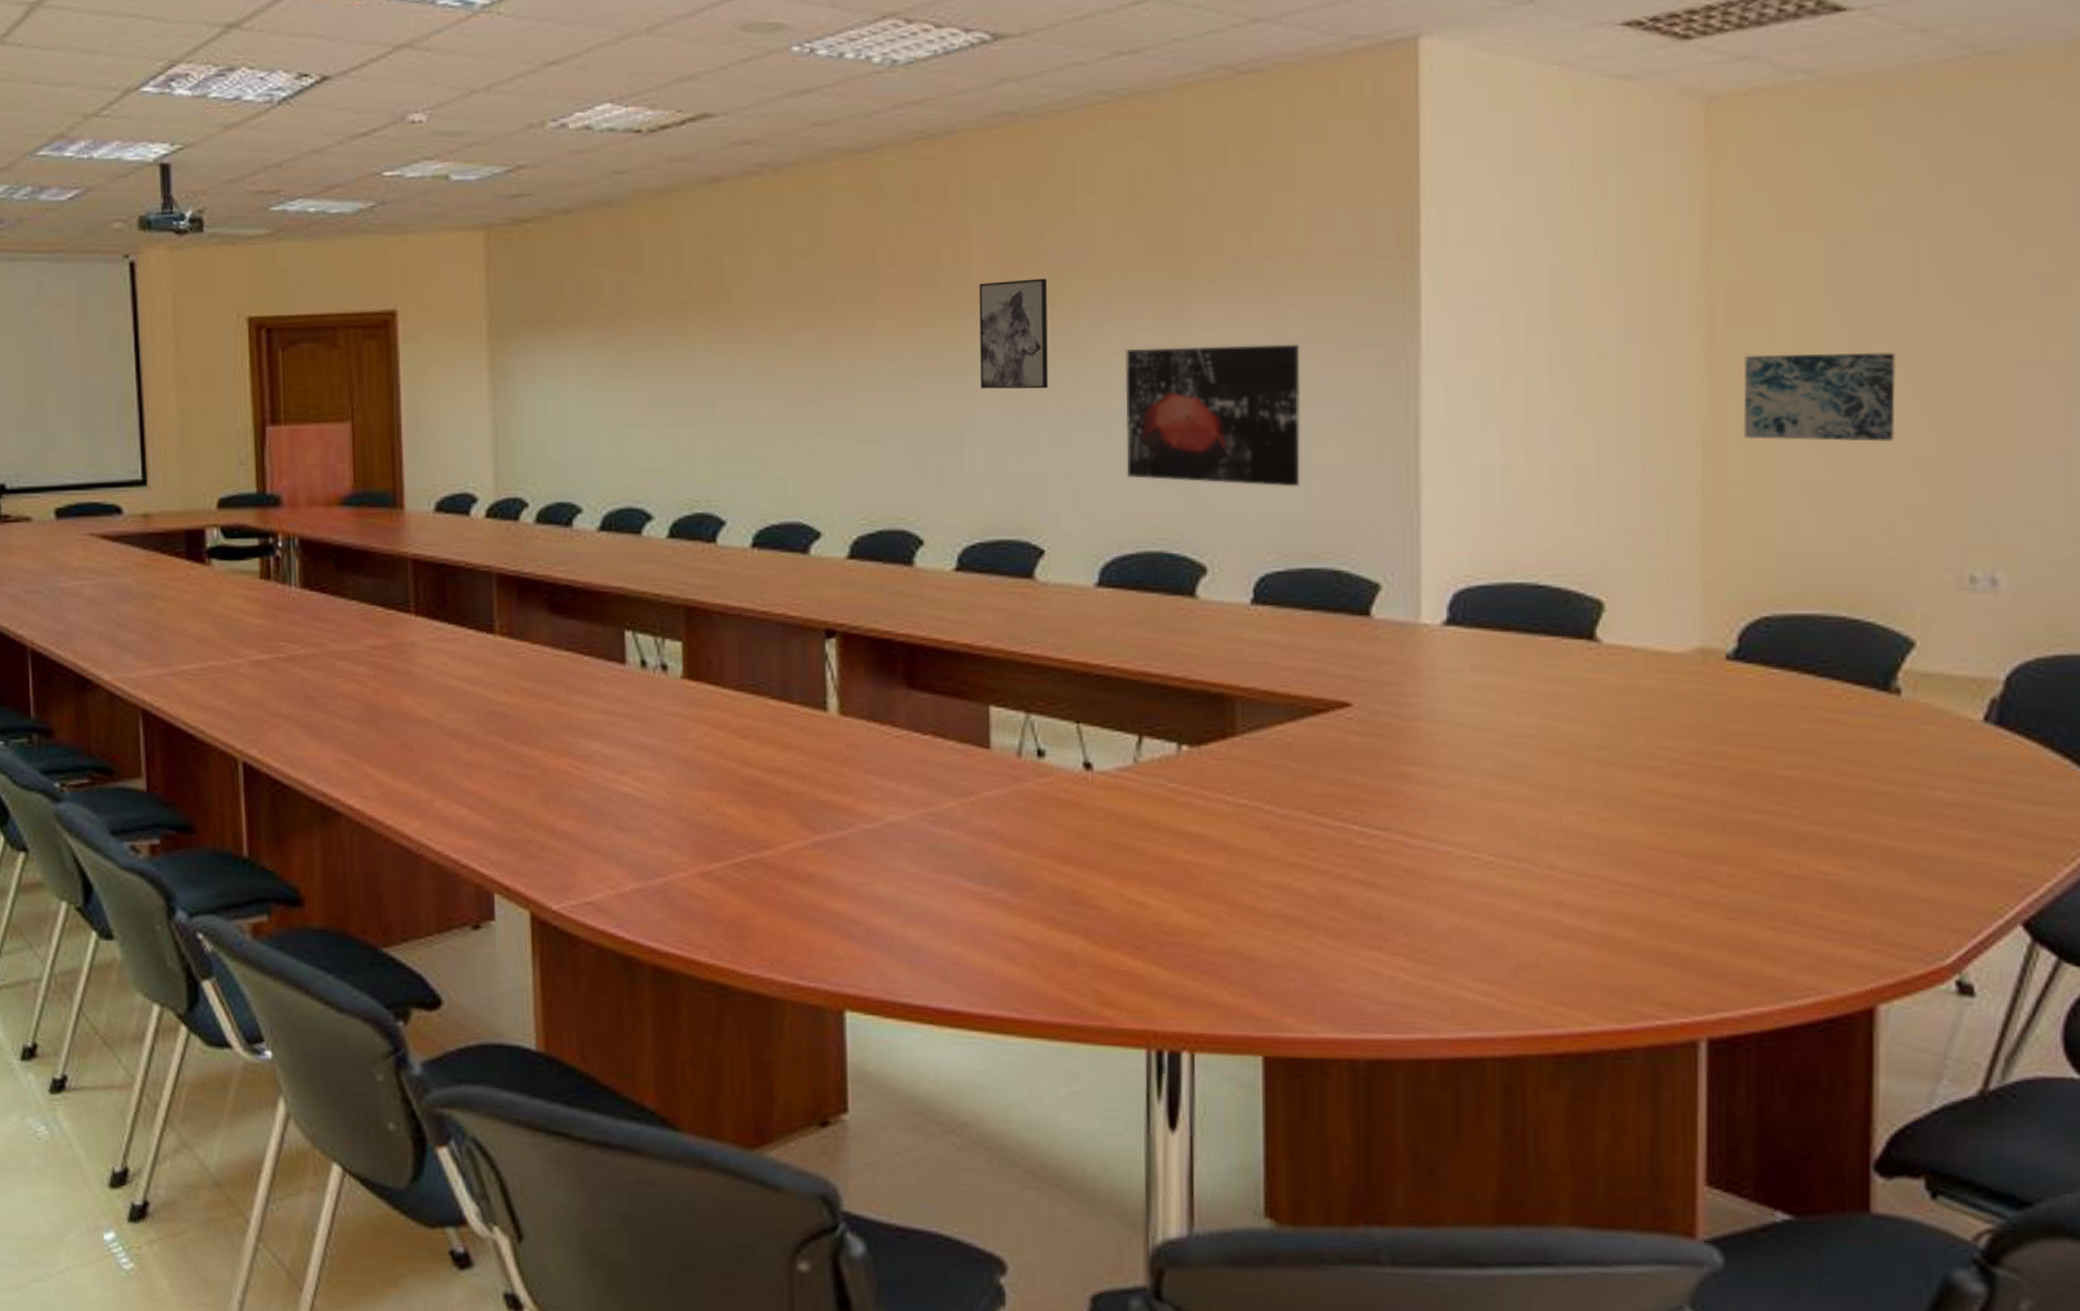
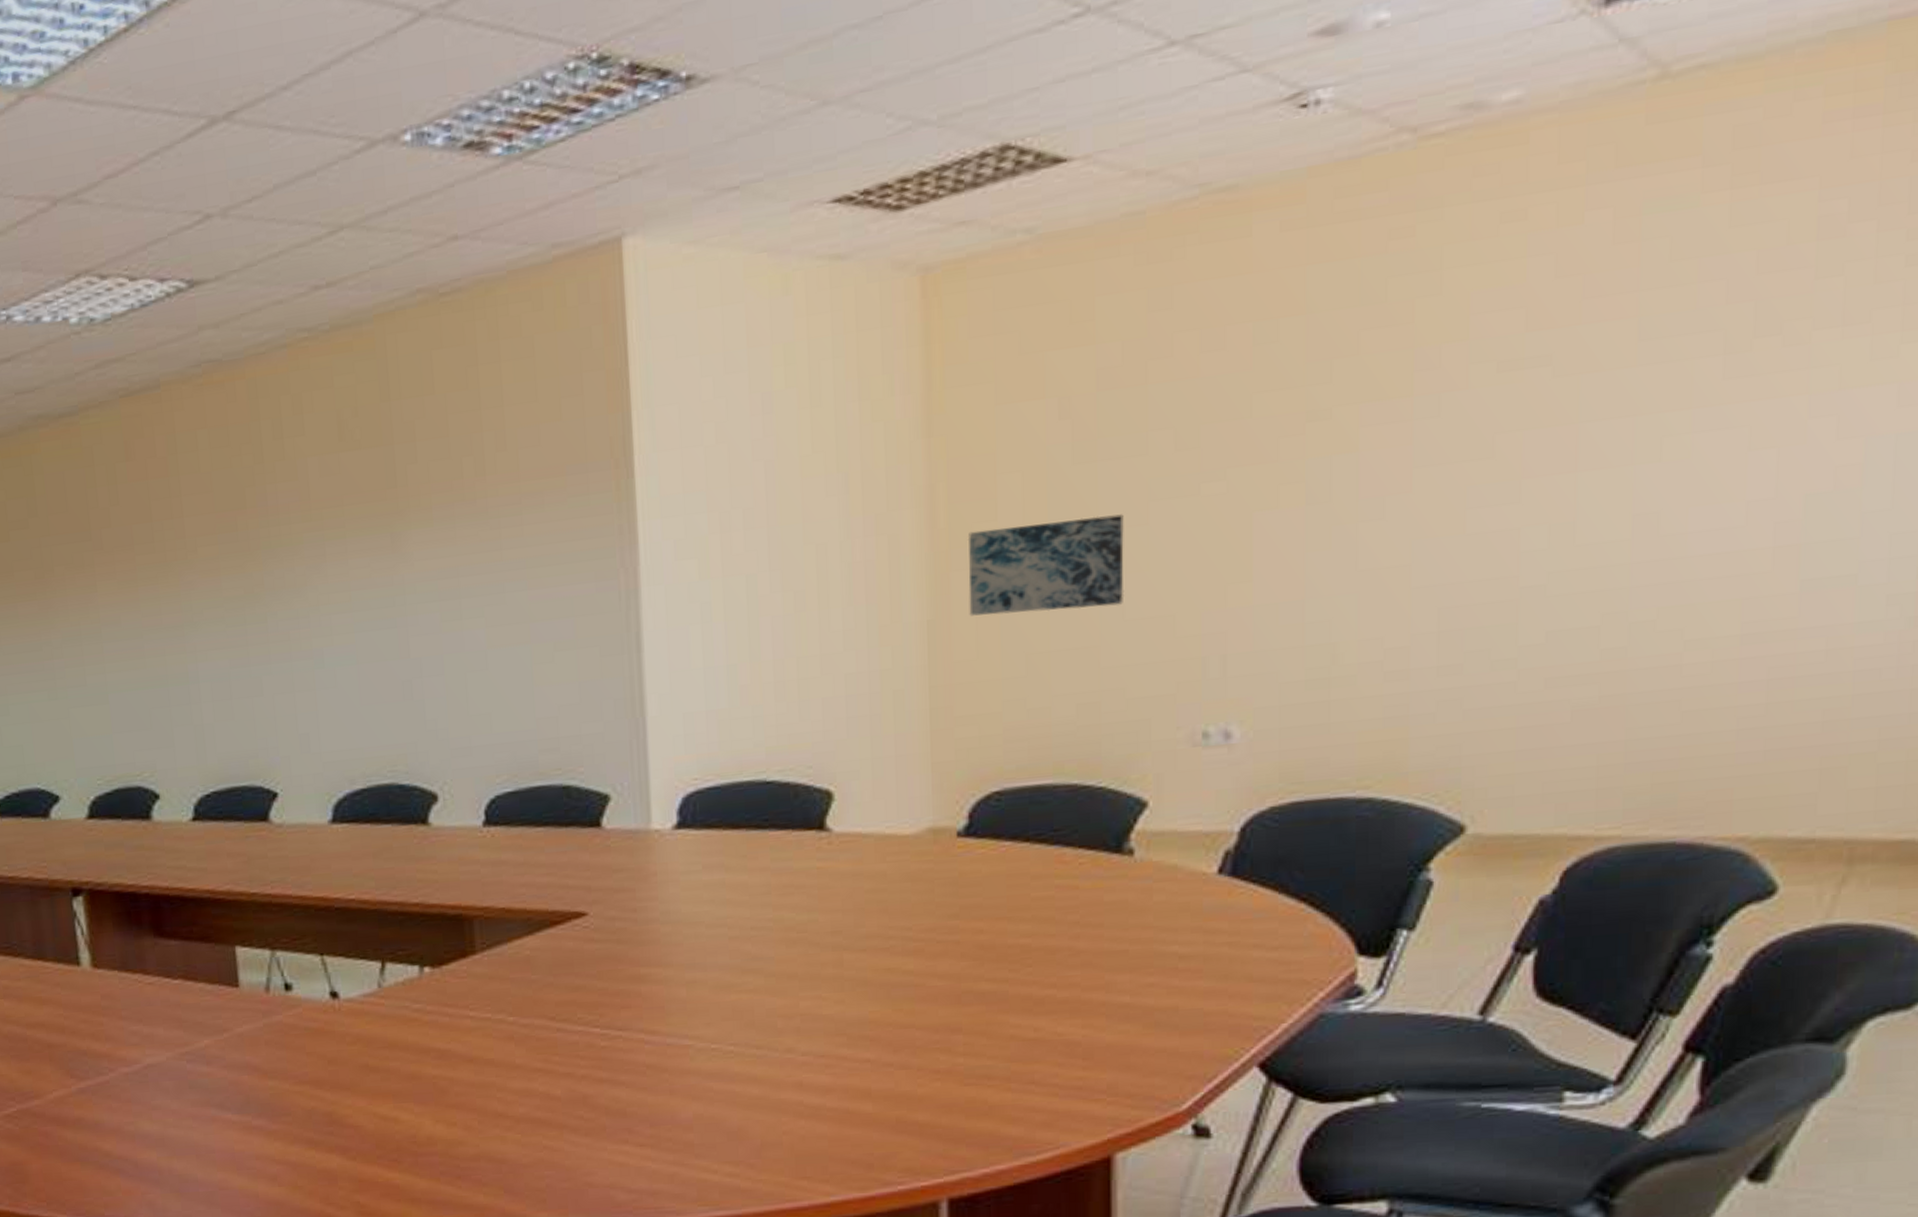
wall art: present [979,278,1048,389] -> none [194,525,270,641]
wall art: present [1125,344,1301,487] -> none [344,565,524,715]

